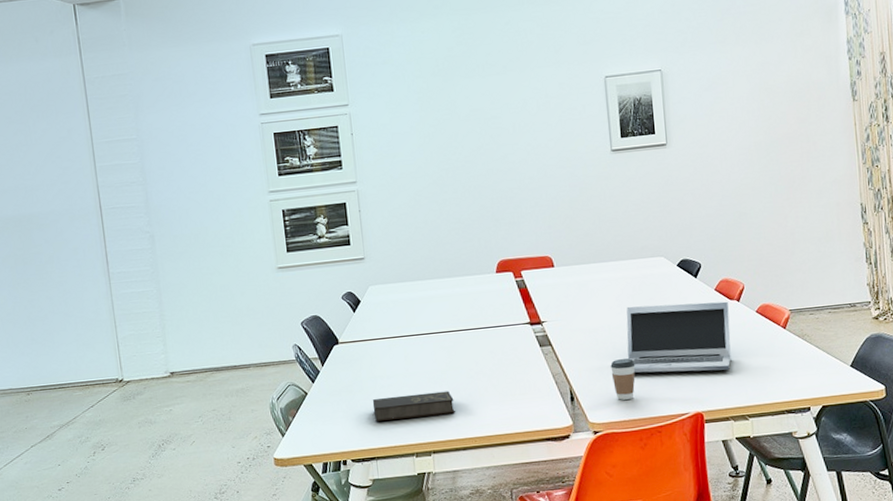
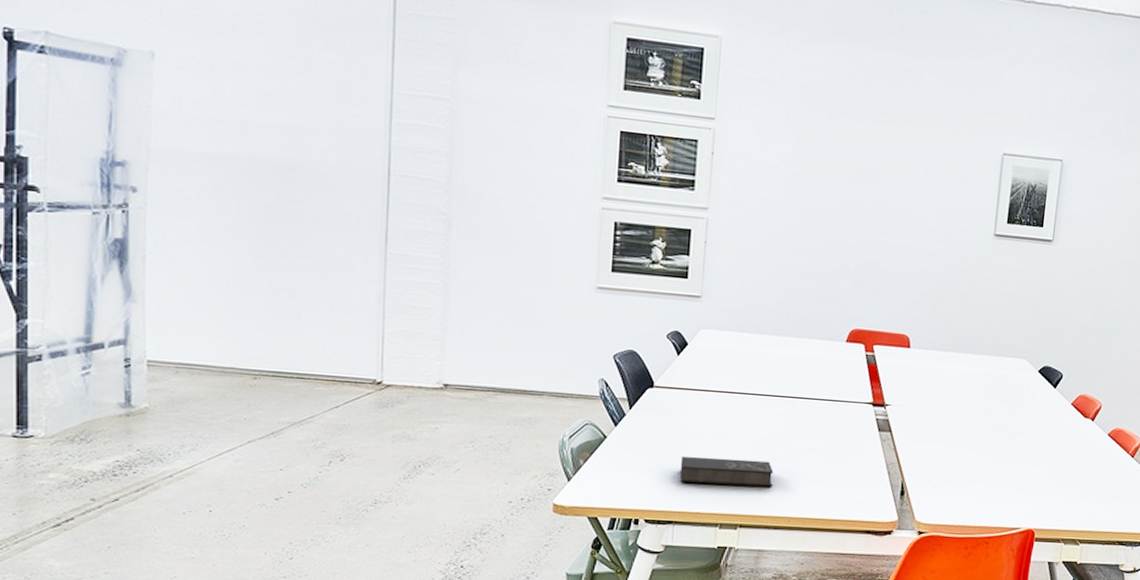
coffee cup: present [610,358,635,400] -> none [948,459,975,504]
laptop: present [626,301,731,373] -> none [968,405,1082,490]

